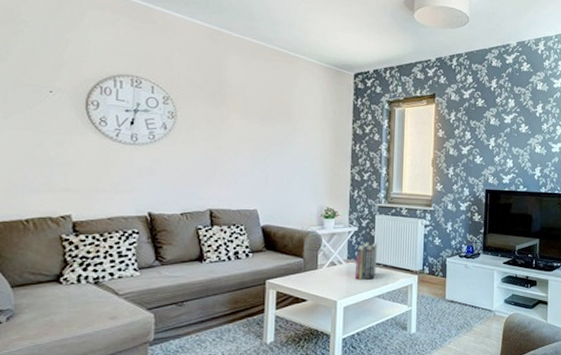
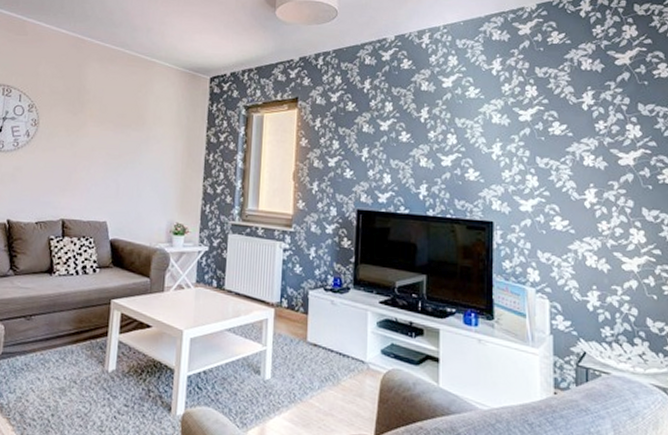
books: present [355,242,377,280] -> none [204,264,229,309]

